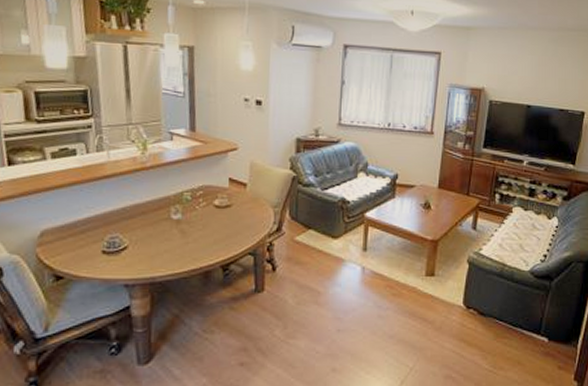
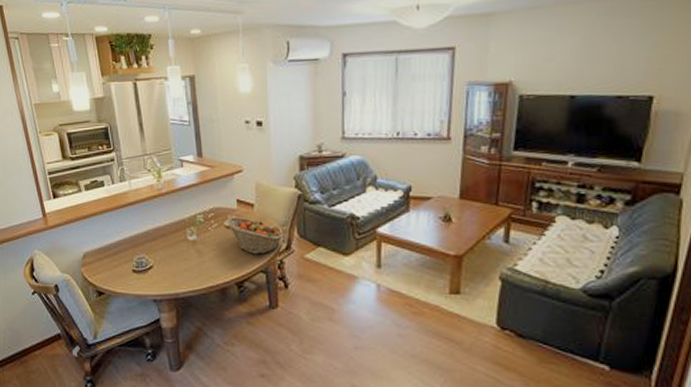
fruit basket: none [214,197,276,236] -> present [225,217,284,254]

